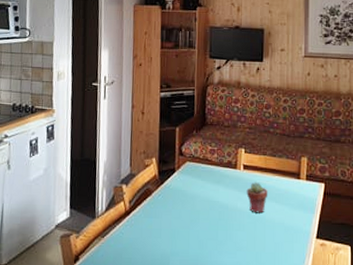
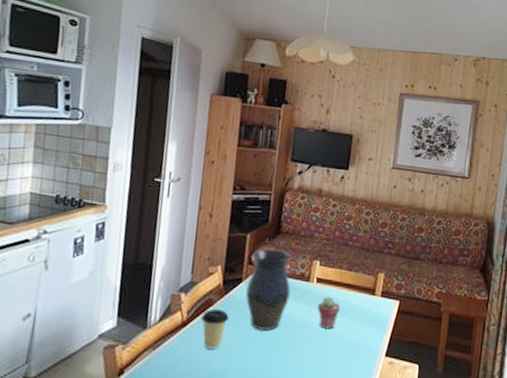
coffee cup: none [141,199,166,236] -> present [201,309,229,350]
vase: none [180,140,220,216] -> present [246,249,292,330]

